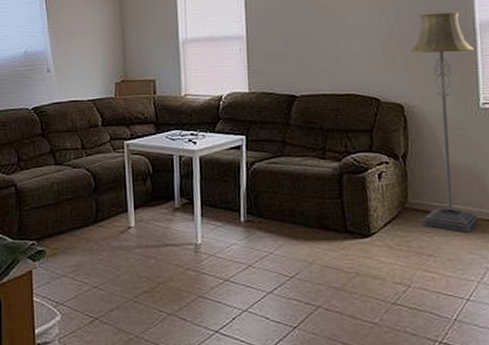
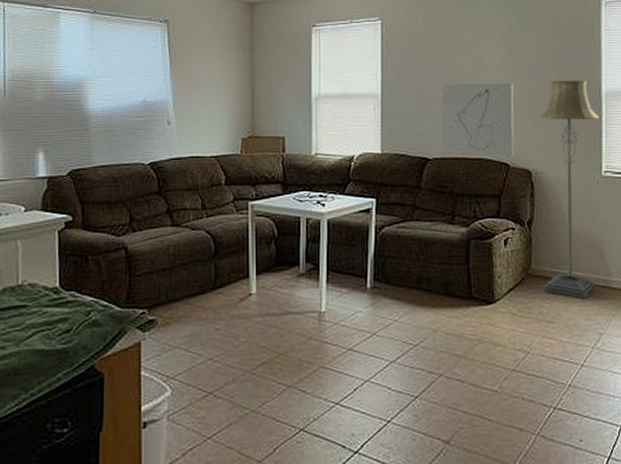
wall art: none [307,18,385,92] -> present [442,83,515,156]

